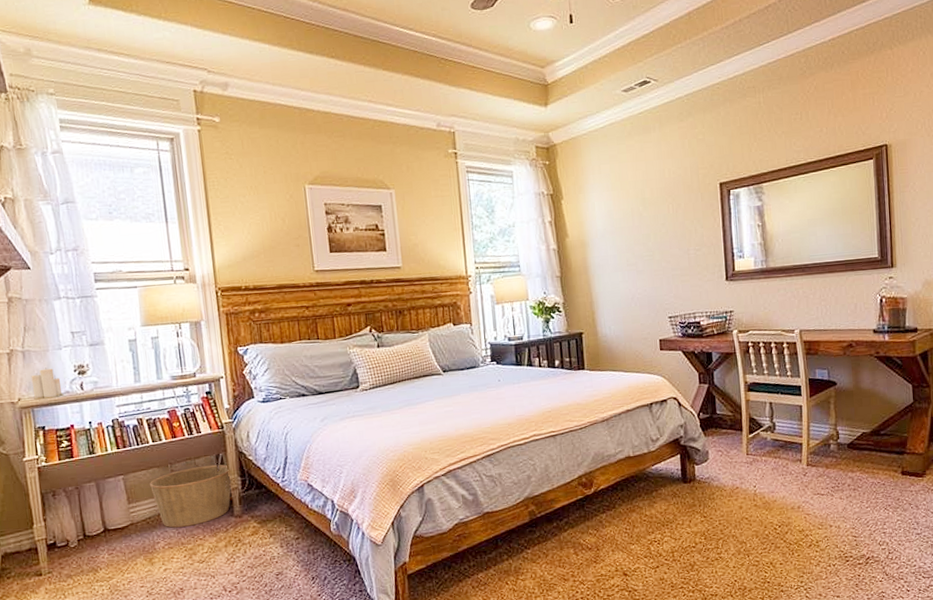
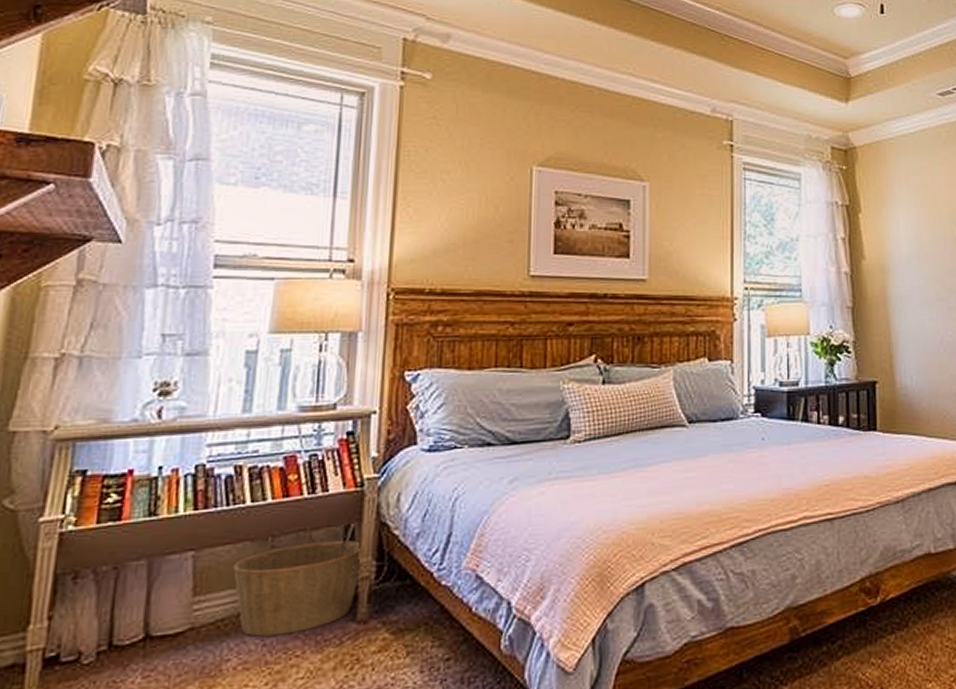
candle: present [31,367,64,401] -> none [80,383,129,430]

